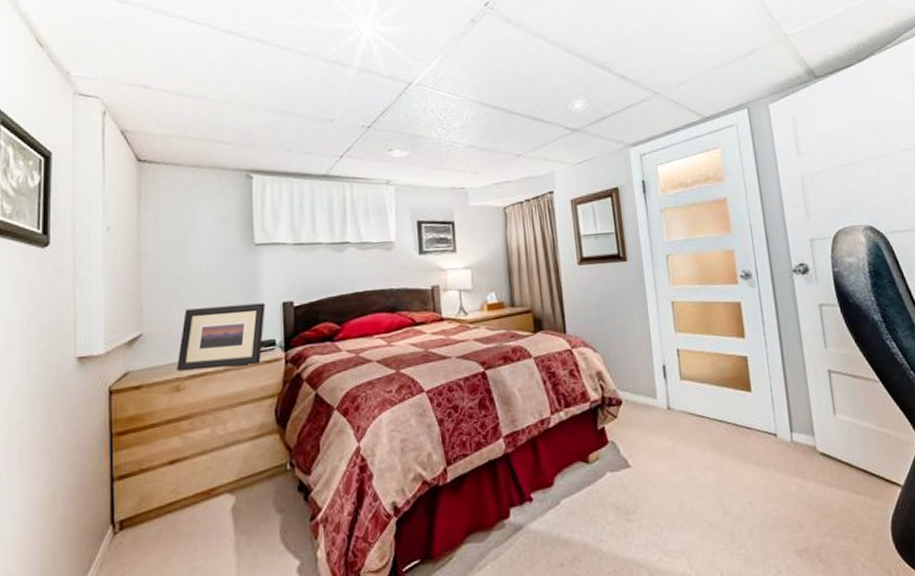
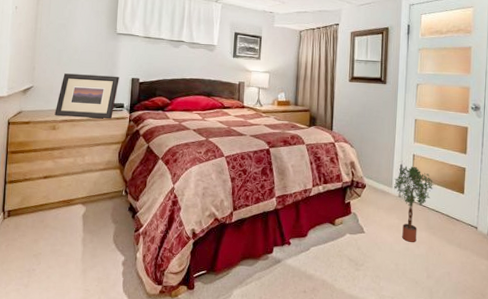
potted tree: none [658,364,711,470] -> present [394,166,434,242]

